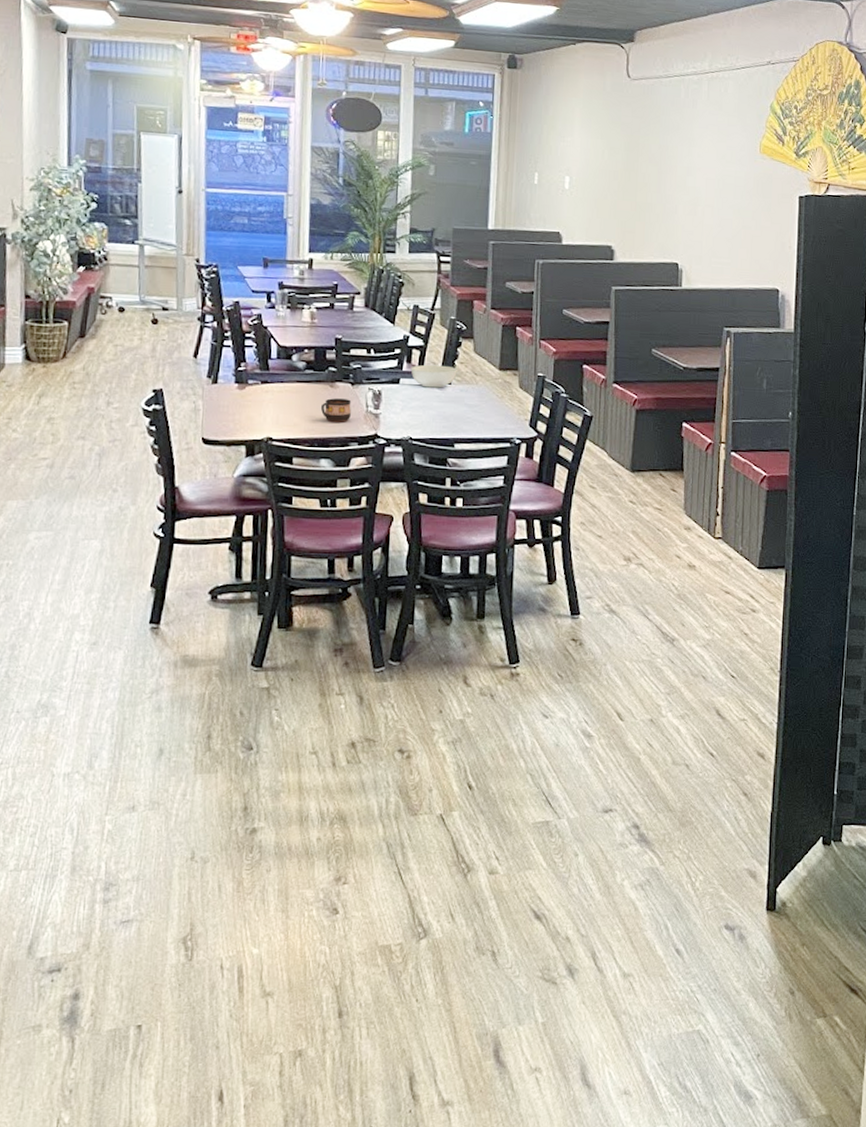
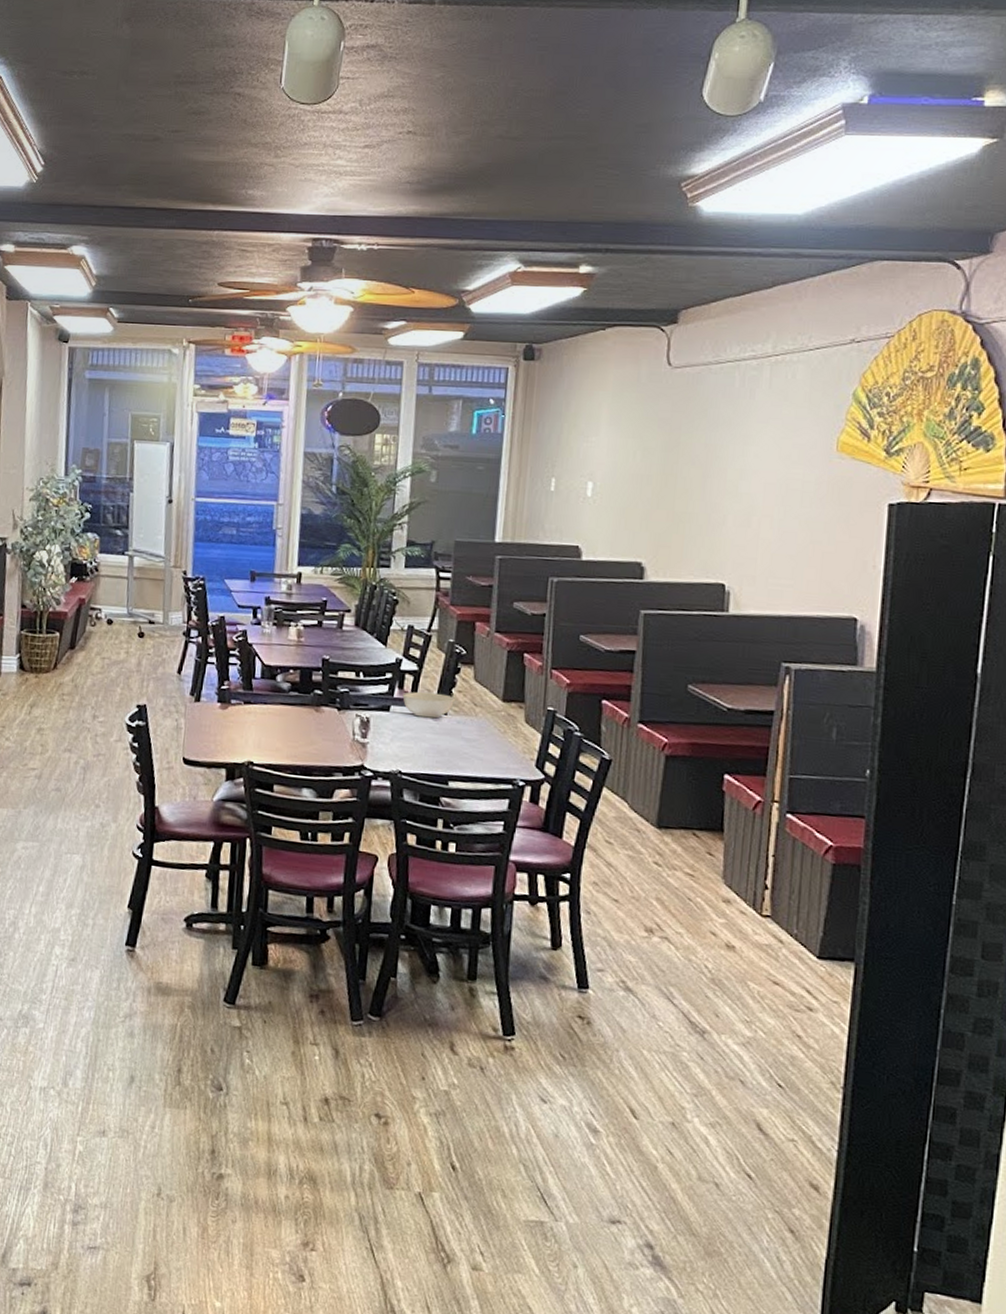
cup: present [320,398,352,422] -> none [304,723,337,750]

